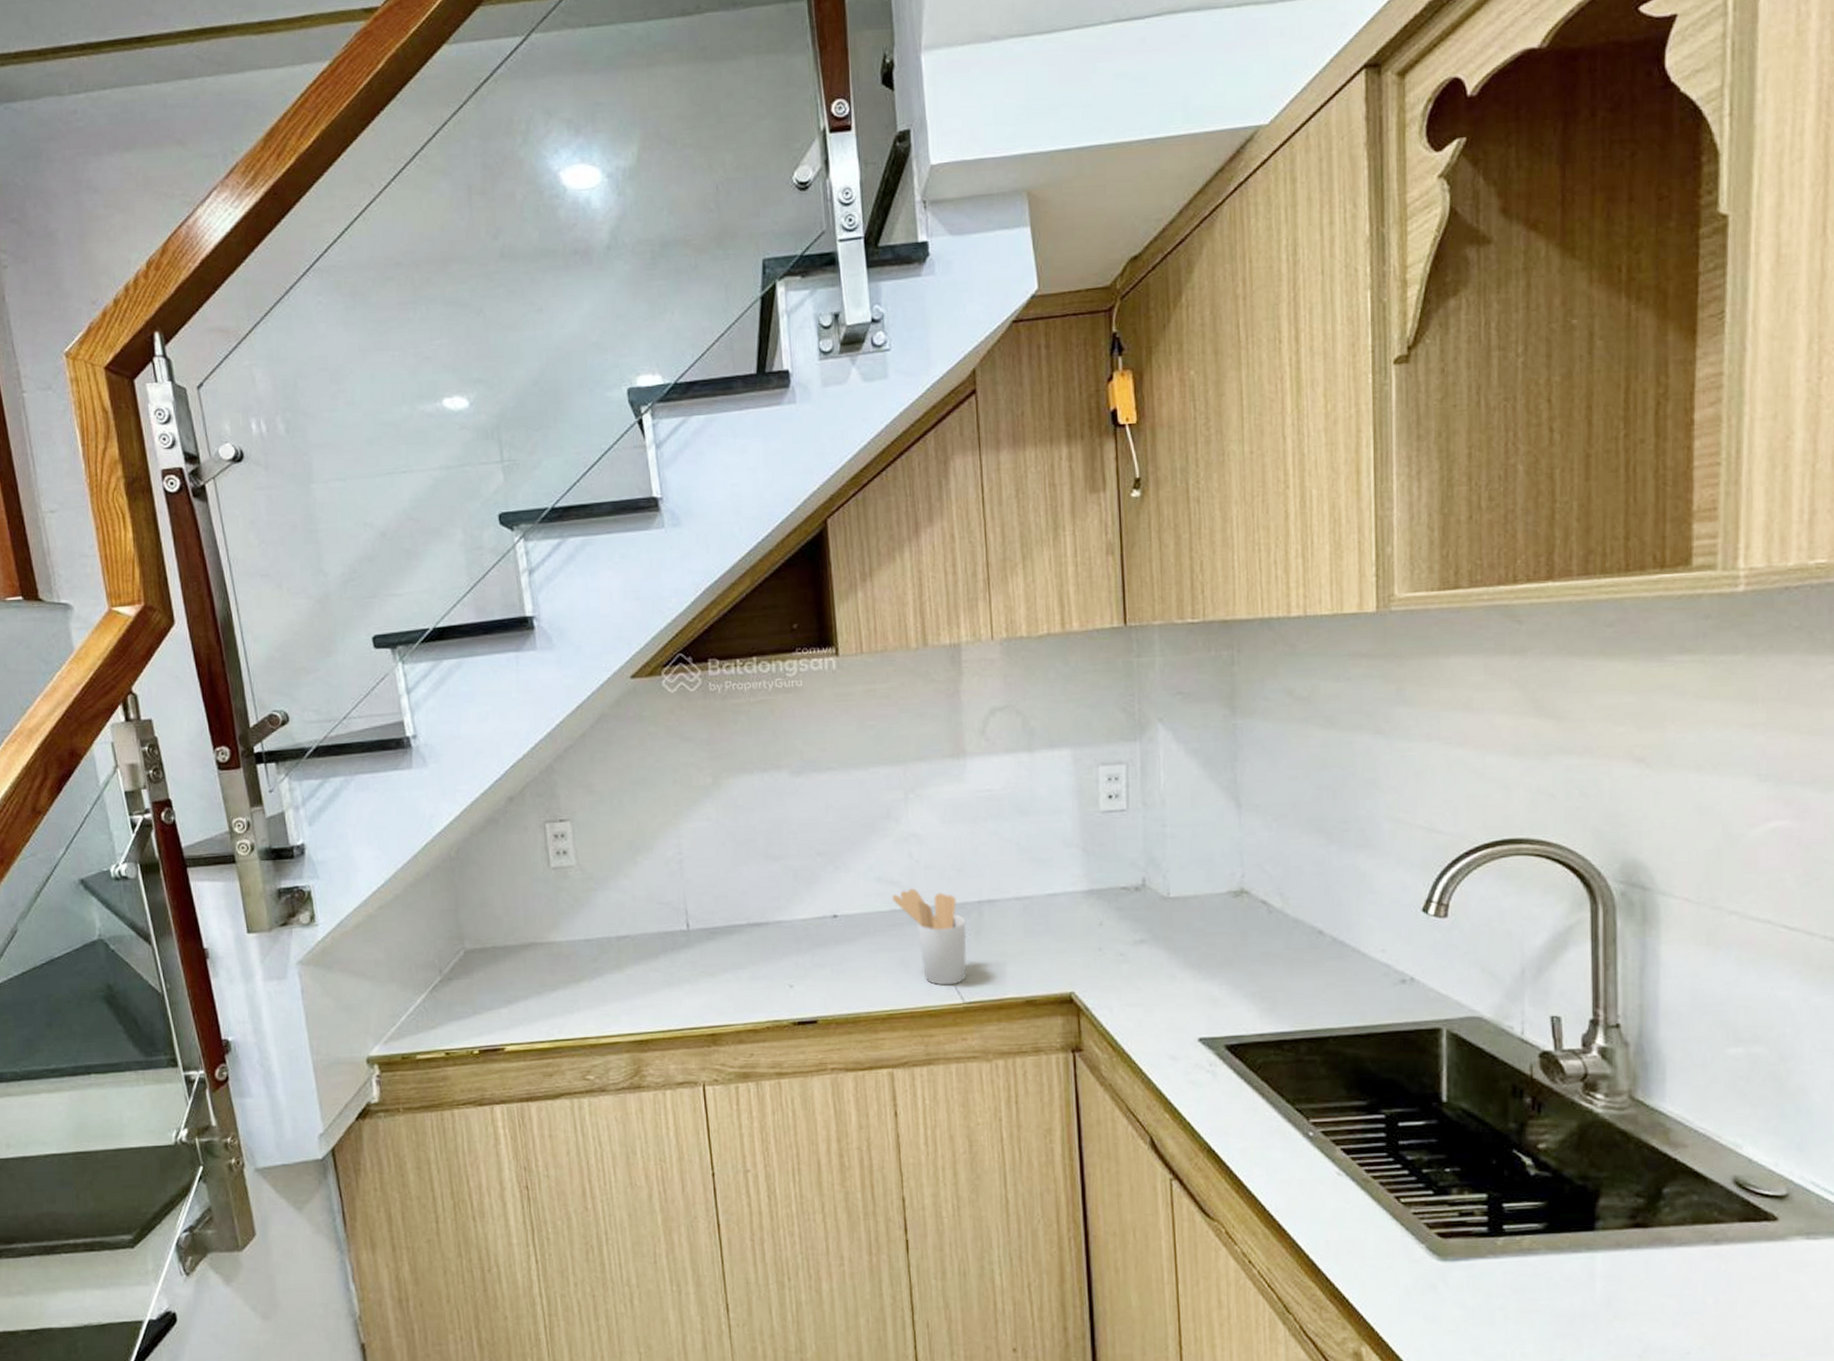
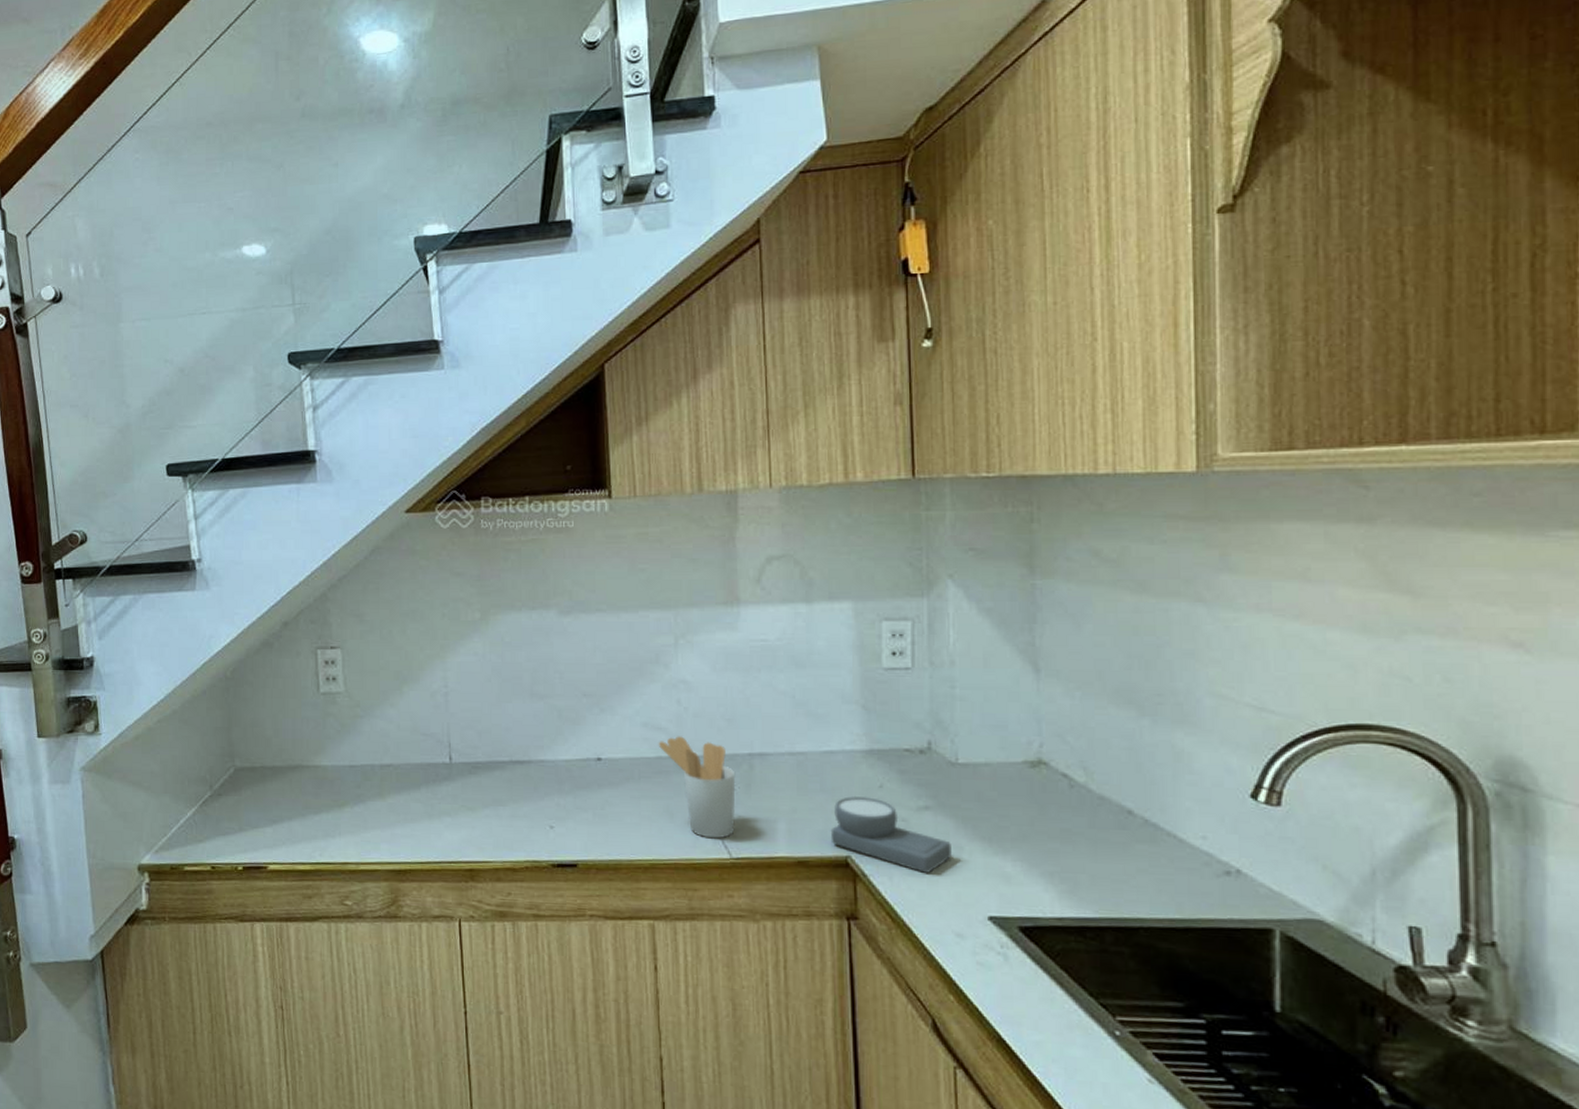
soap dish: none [1055,934,1167,1002] -> present [830,795,953,873]

